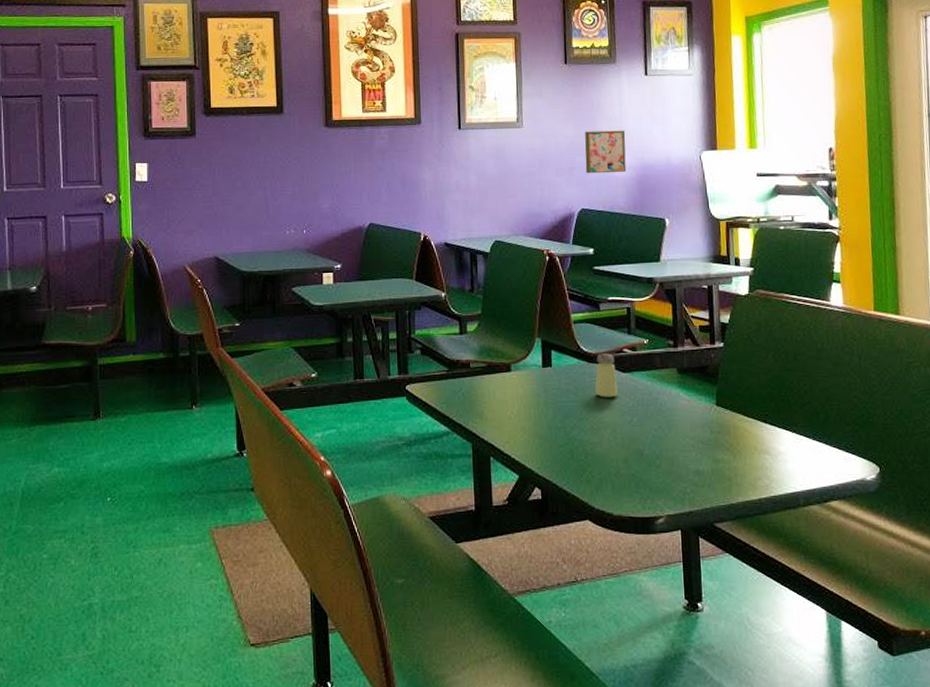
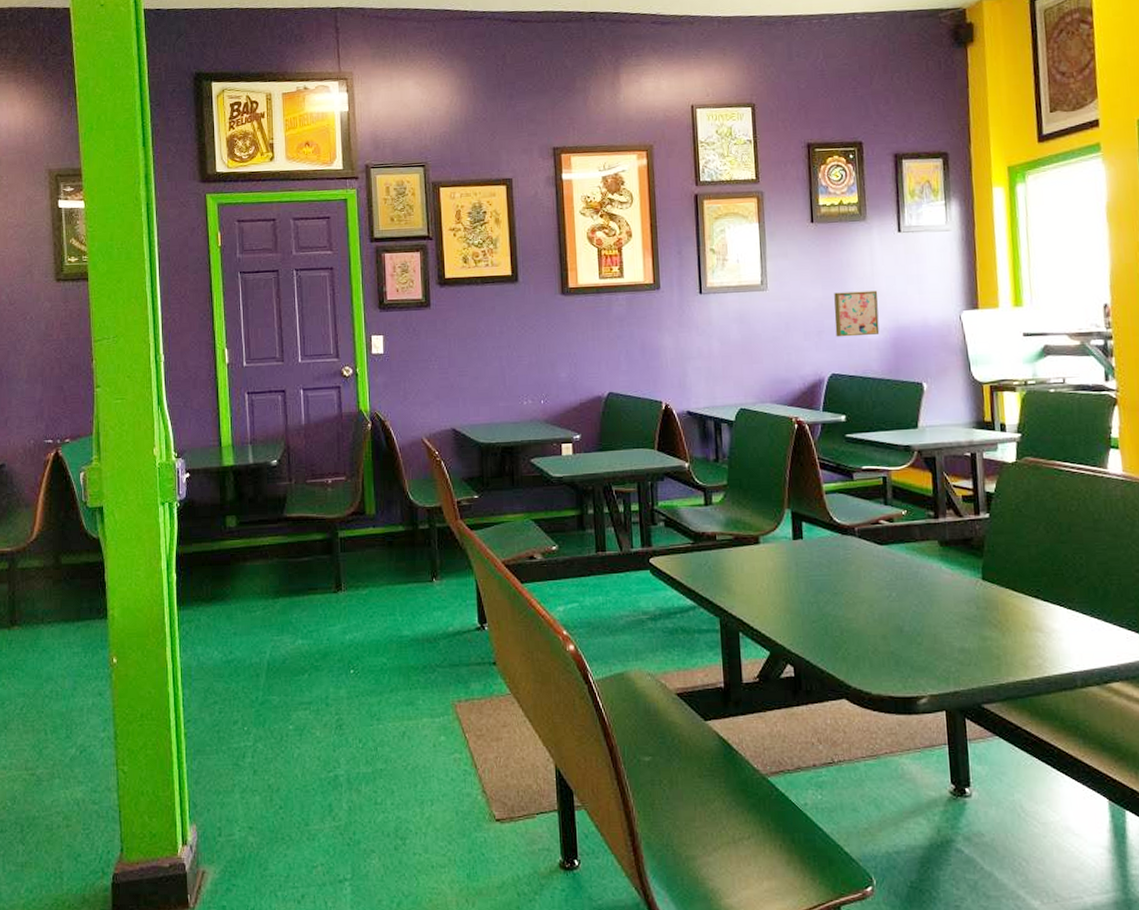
saltshaker: present [595,353,619,398] -> none [850,525,875,572]

